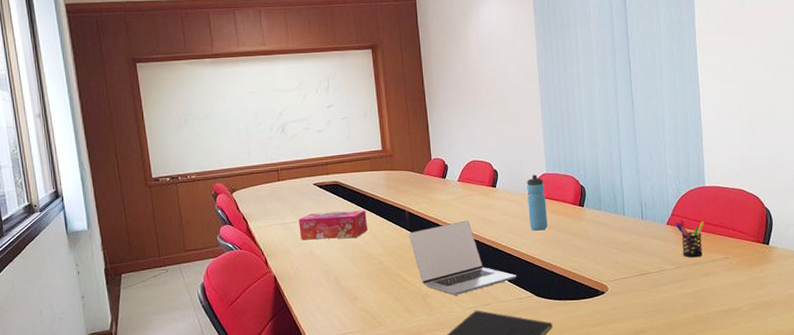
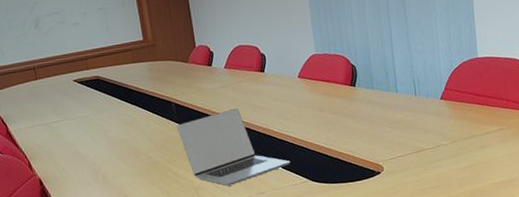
tissue box: present [298,210,367,240] -> none [60,104,134,140]
water bottle: present [526,175,548,231] -> none [295,56,320,115]
pen holder: present [676,220,704,258] -> none [449,93,478,131]

